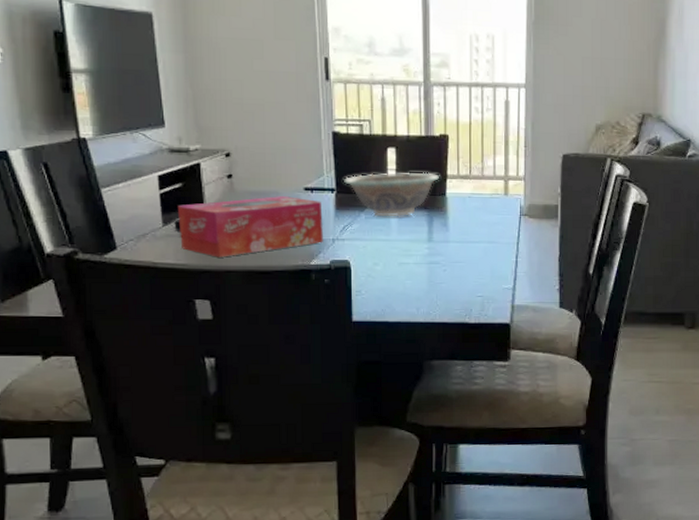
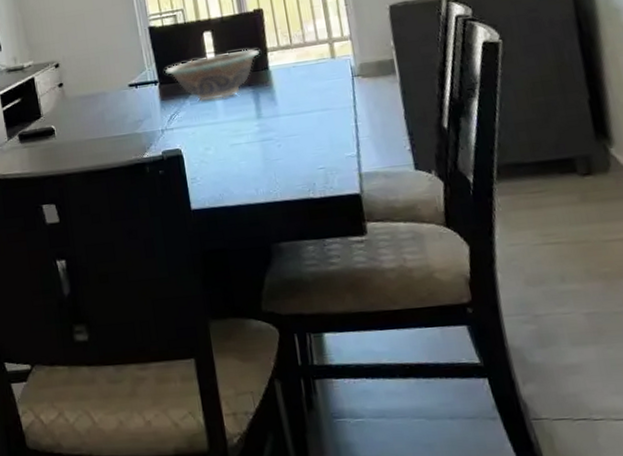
tissue box: present [178,196,323,258] -> none [19,94,153,163]

